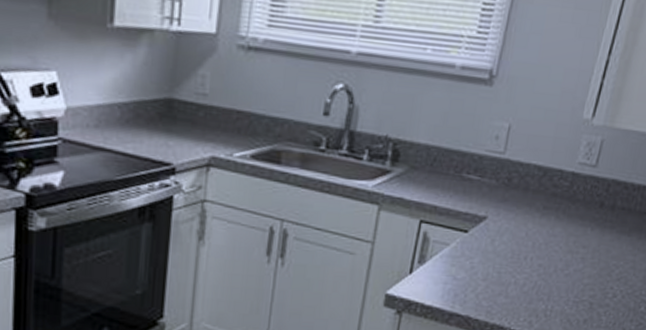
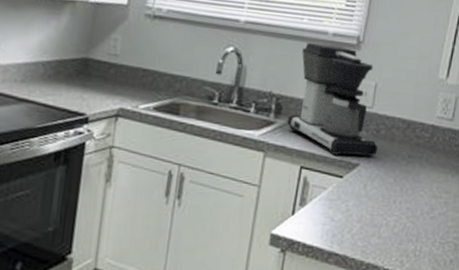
coffee maker: none [405,76,509,209] -> present [287,42,378,157]

